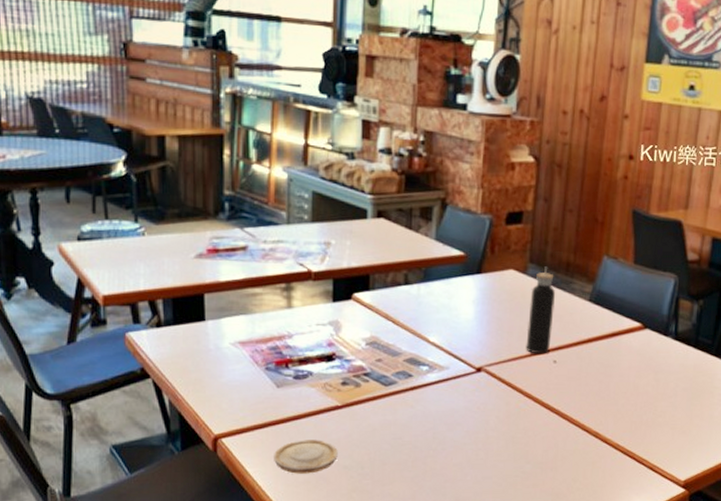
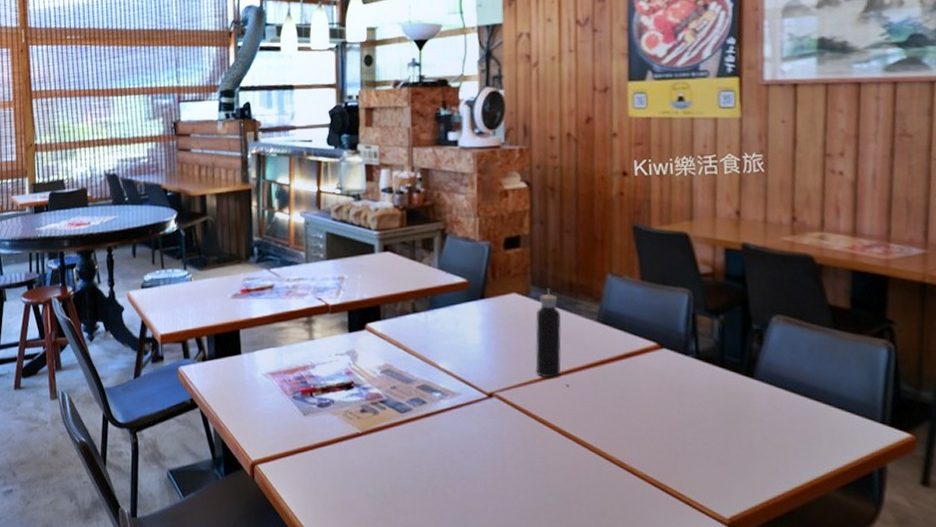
wood slice: present [274,440,338,474] -> none [304,467,361,501]

